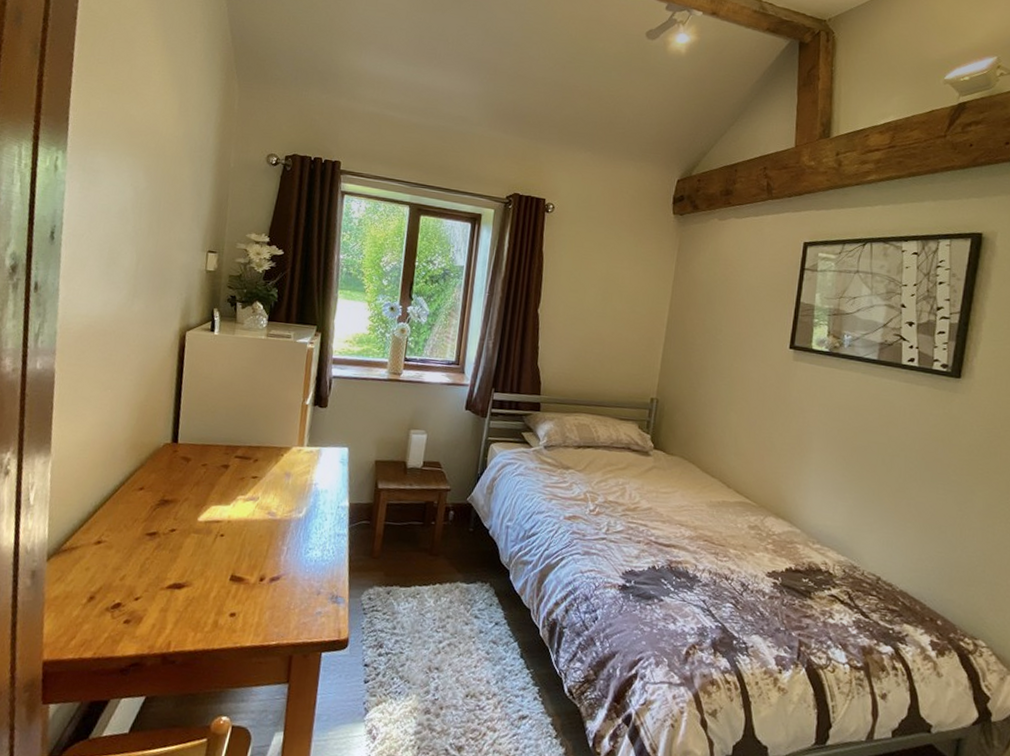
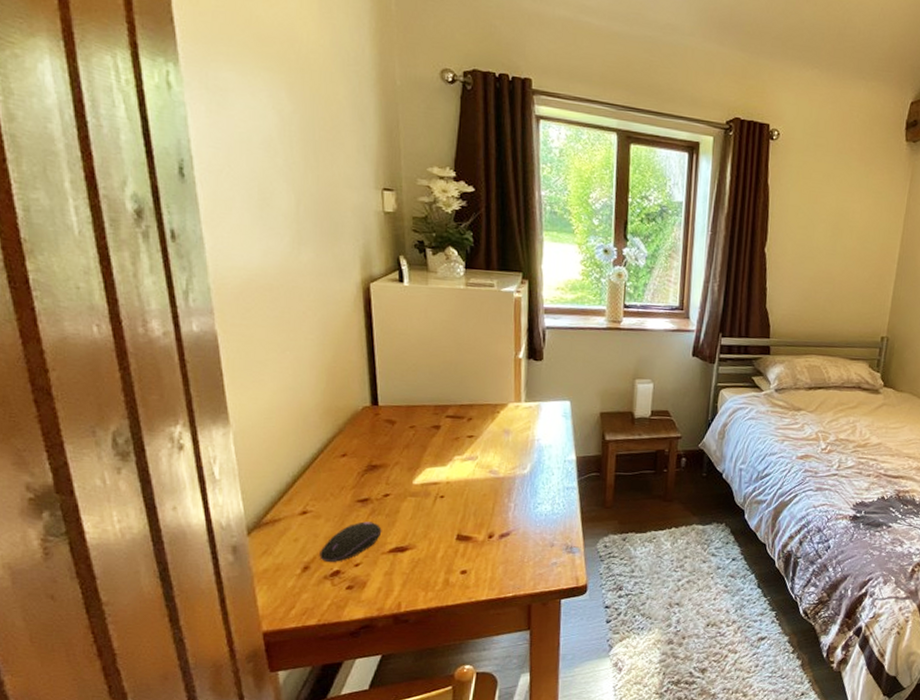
computer mouse: none [105,555,164,594] -> present [319,521,382,562]

